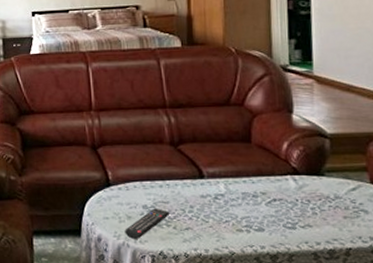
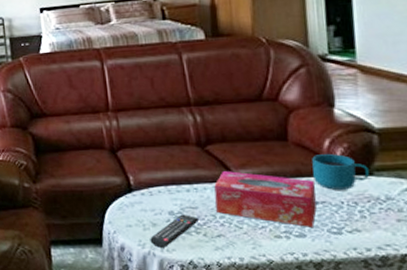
tissue box: none [184,169,275,222] -> present [214,171,317,227]
cup: none [272,155,321,189] -> present [312,153,369,190]

